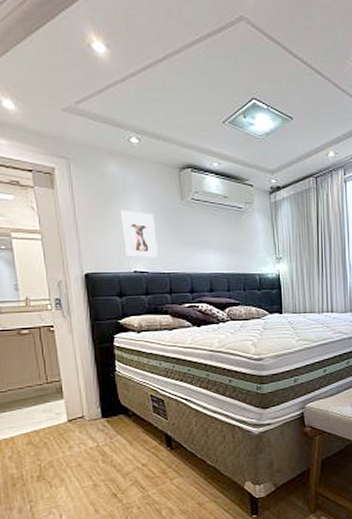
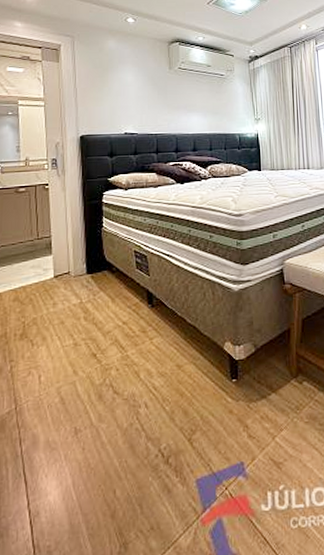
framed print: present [119,209,158,258] -> none [114,79,147,121]

